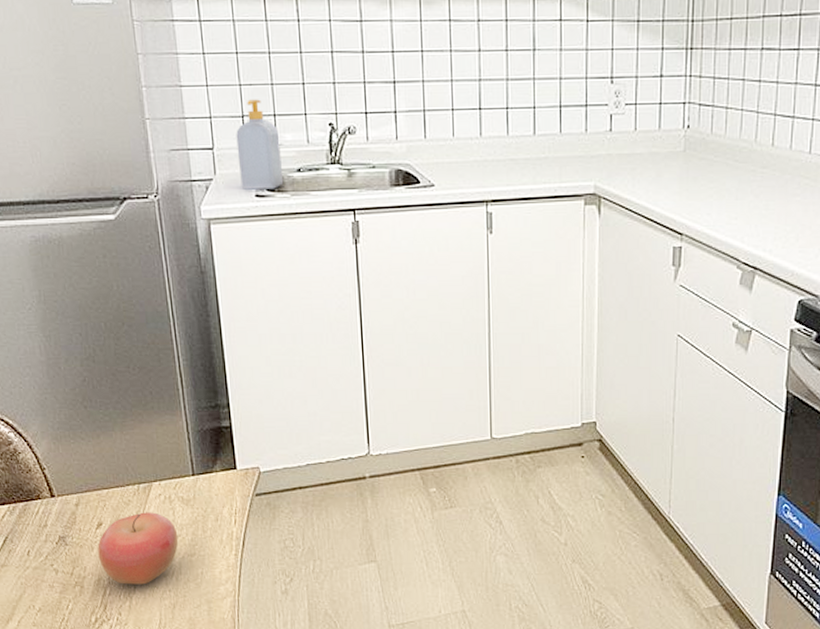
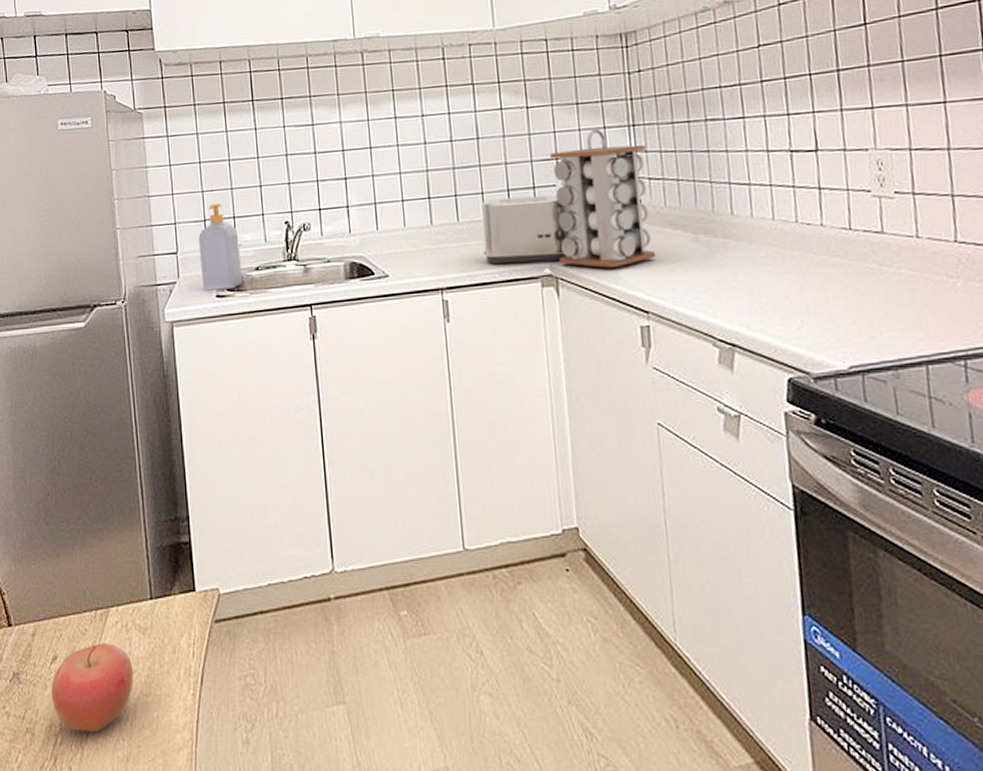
toaster: none [531,113,615,181] -> present [481,194,569,265]
spice rack: none [604,49,701,190] -> present [550,128,656,269]

